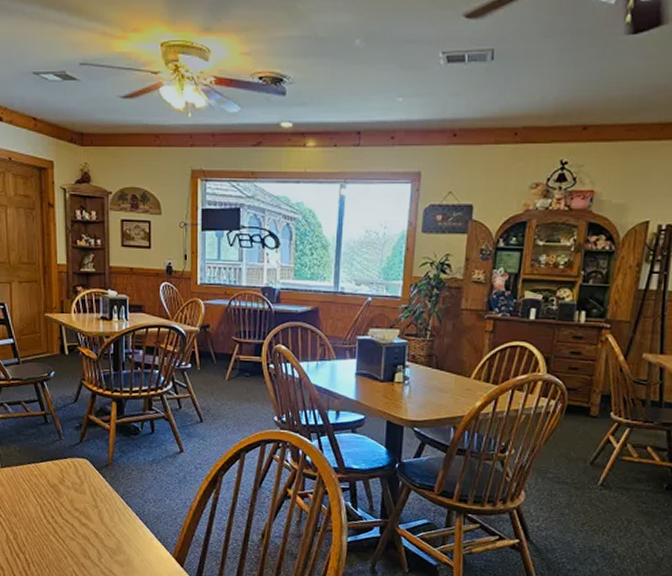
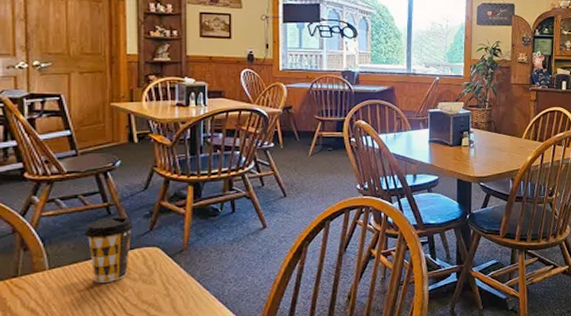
coffee cup: none [27,425,67,487] -> present [85,216,134,283]

